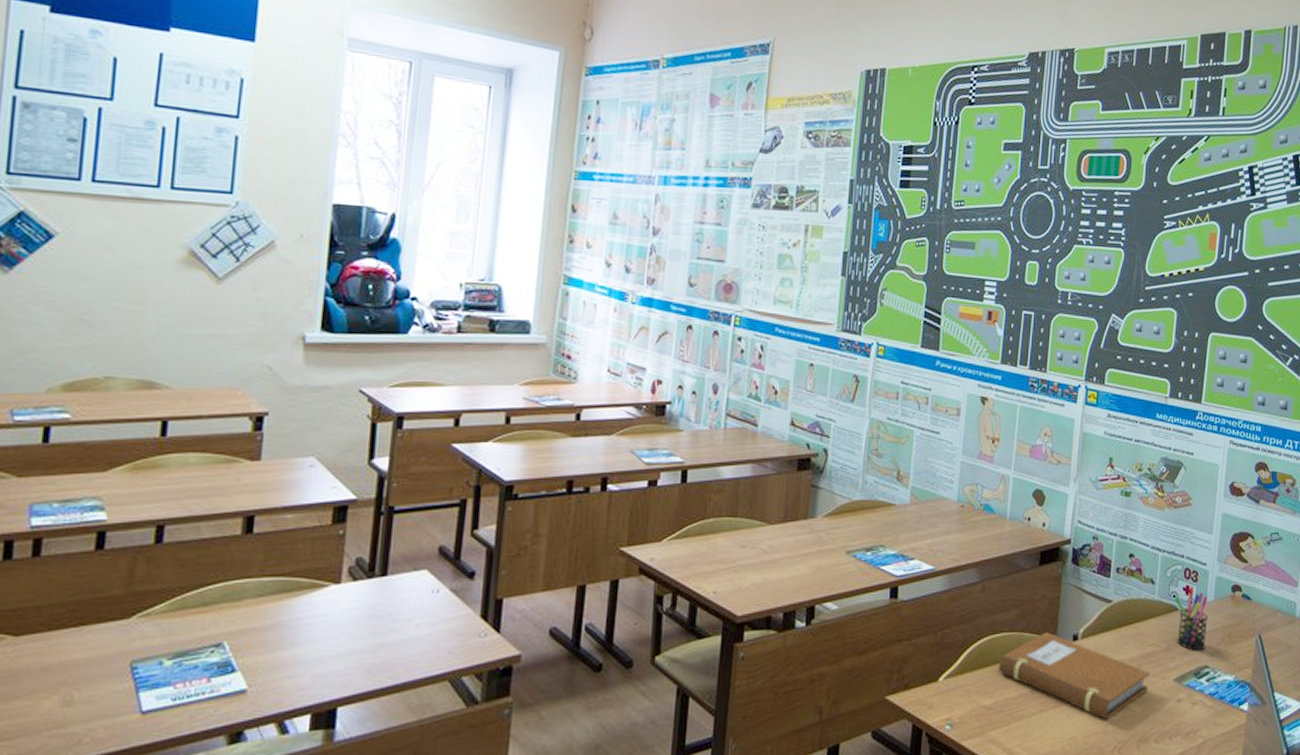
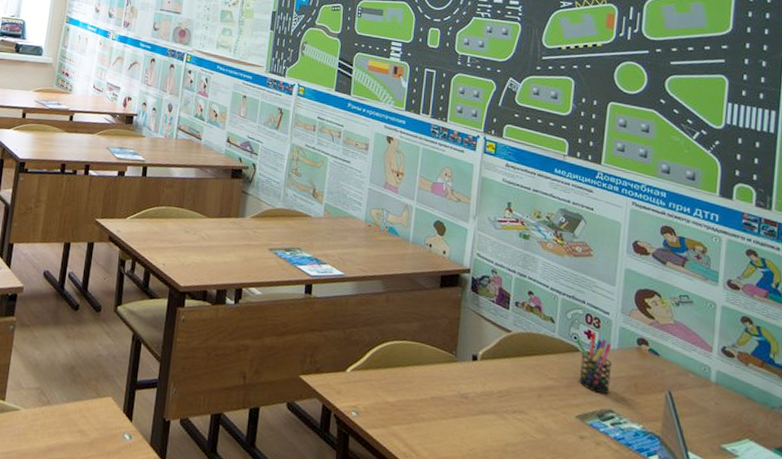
notebook: present [999,631,1150,719] -> none [402,347,550,439]

